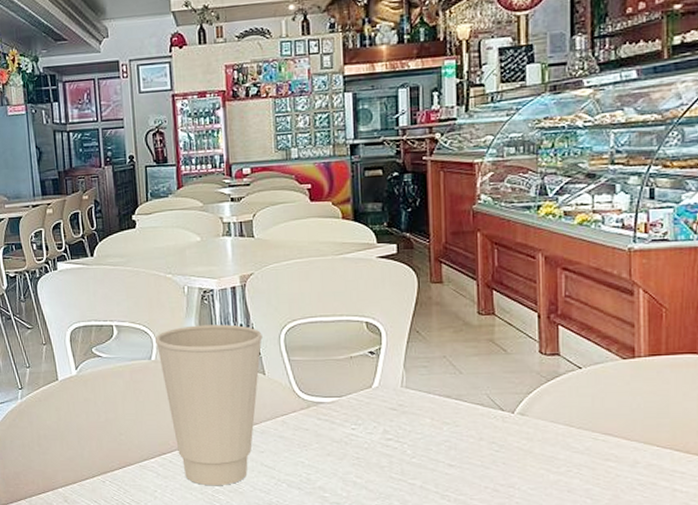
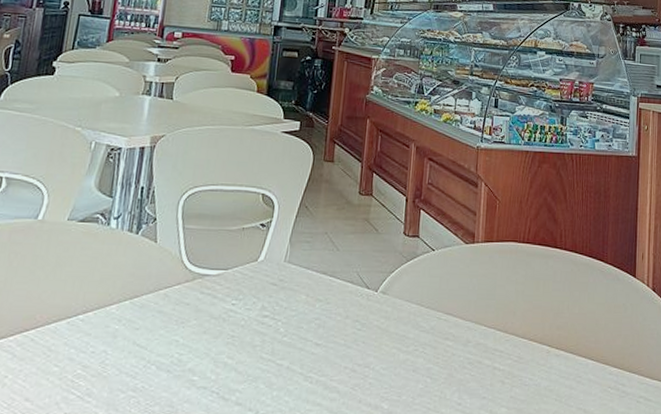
cup: present [155,324,262,486] -> none [43,184,162,370]

